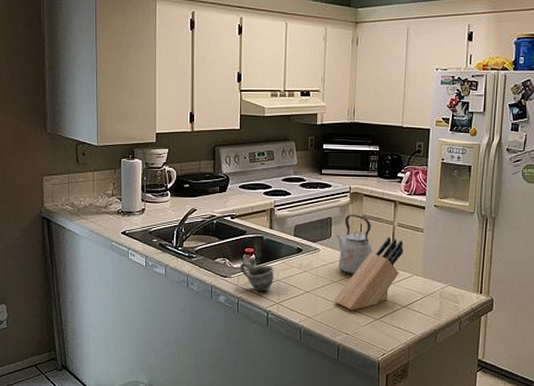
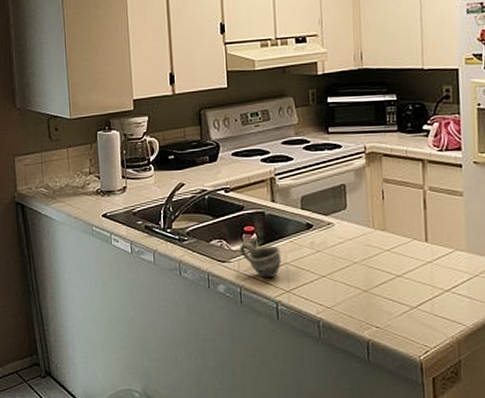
knife block: present [334,237,403,311] -> none [356,204,439,298]
kettle: present [336,214,373,275] -> none [352,178,401,254]

